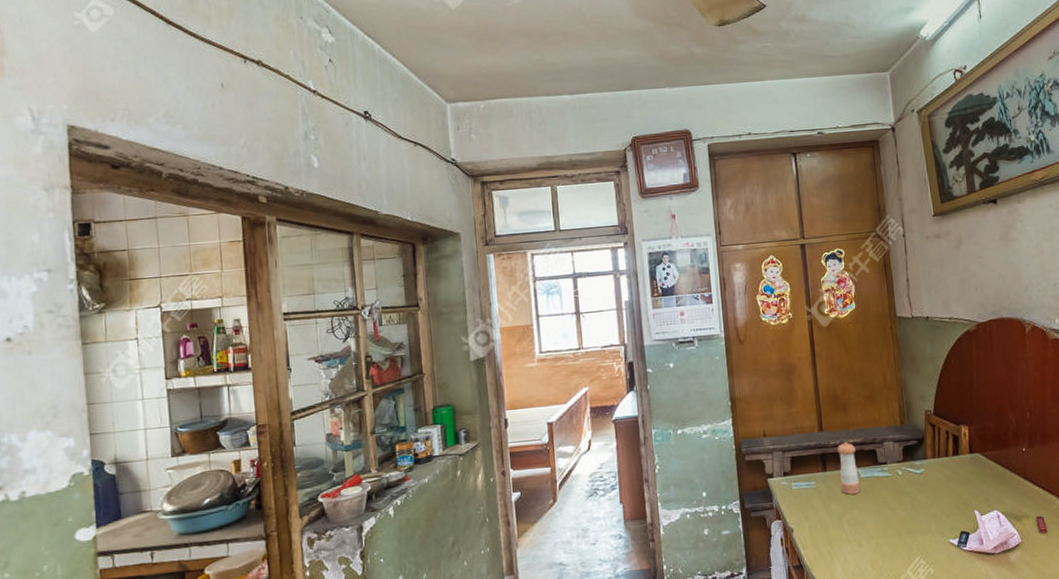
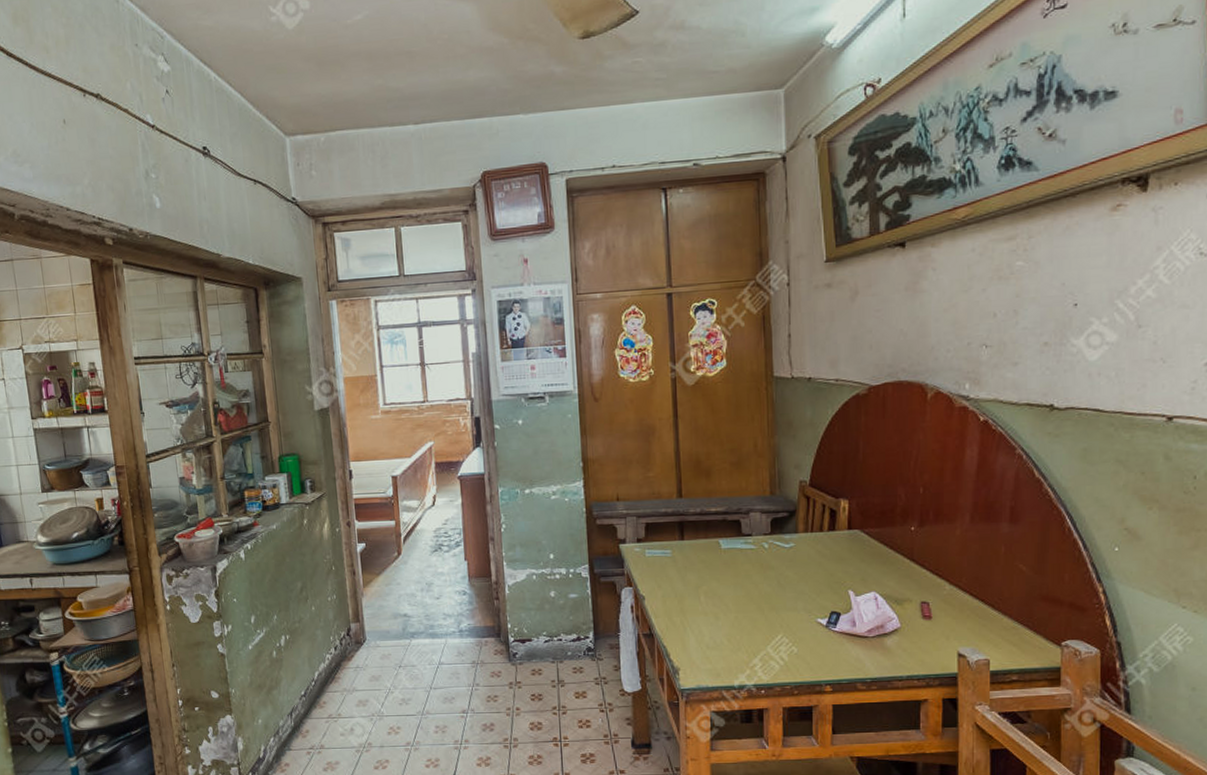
pepper shaker: present [837,442,862,495] -> none [697,511,722,566]

